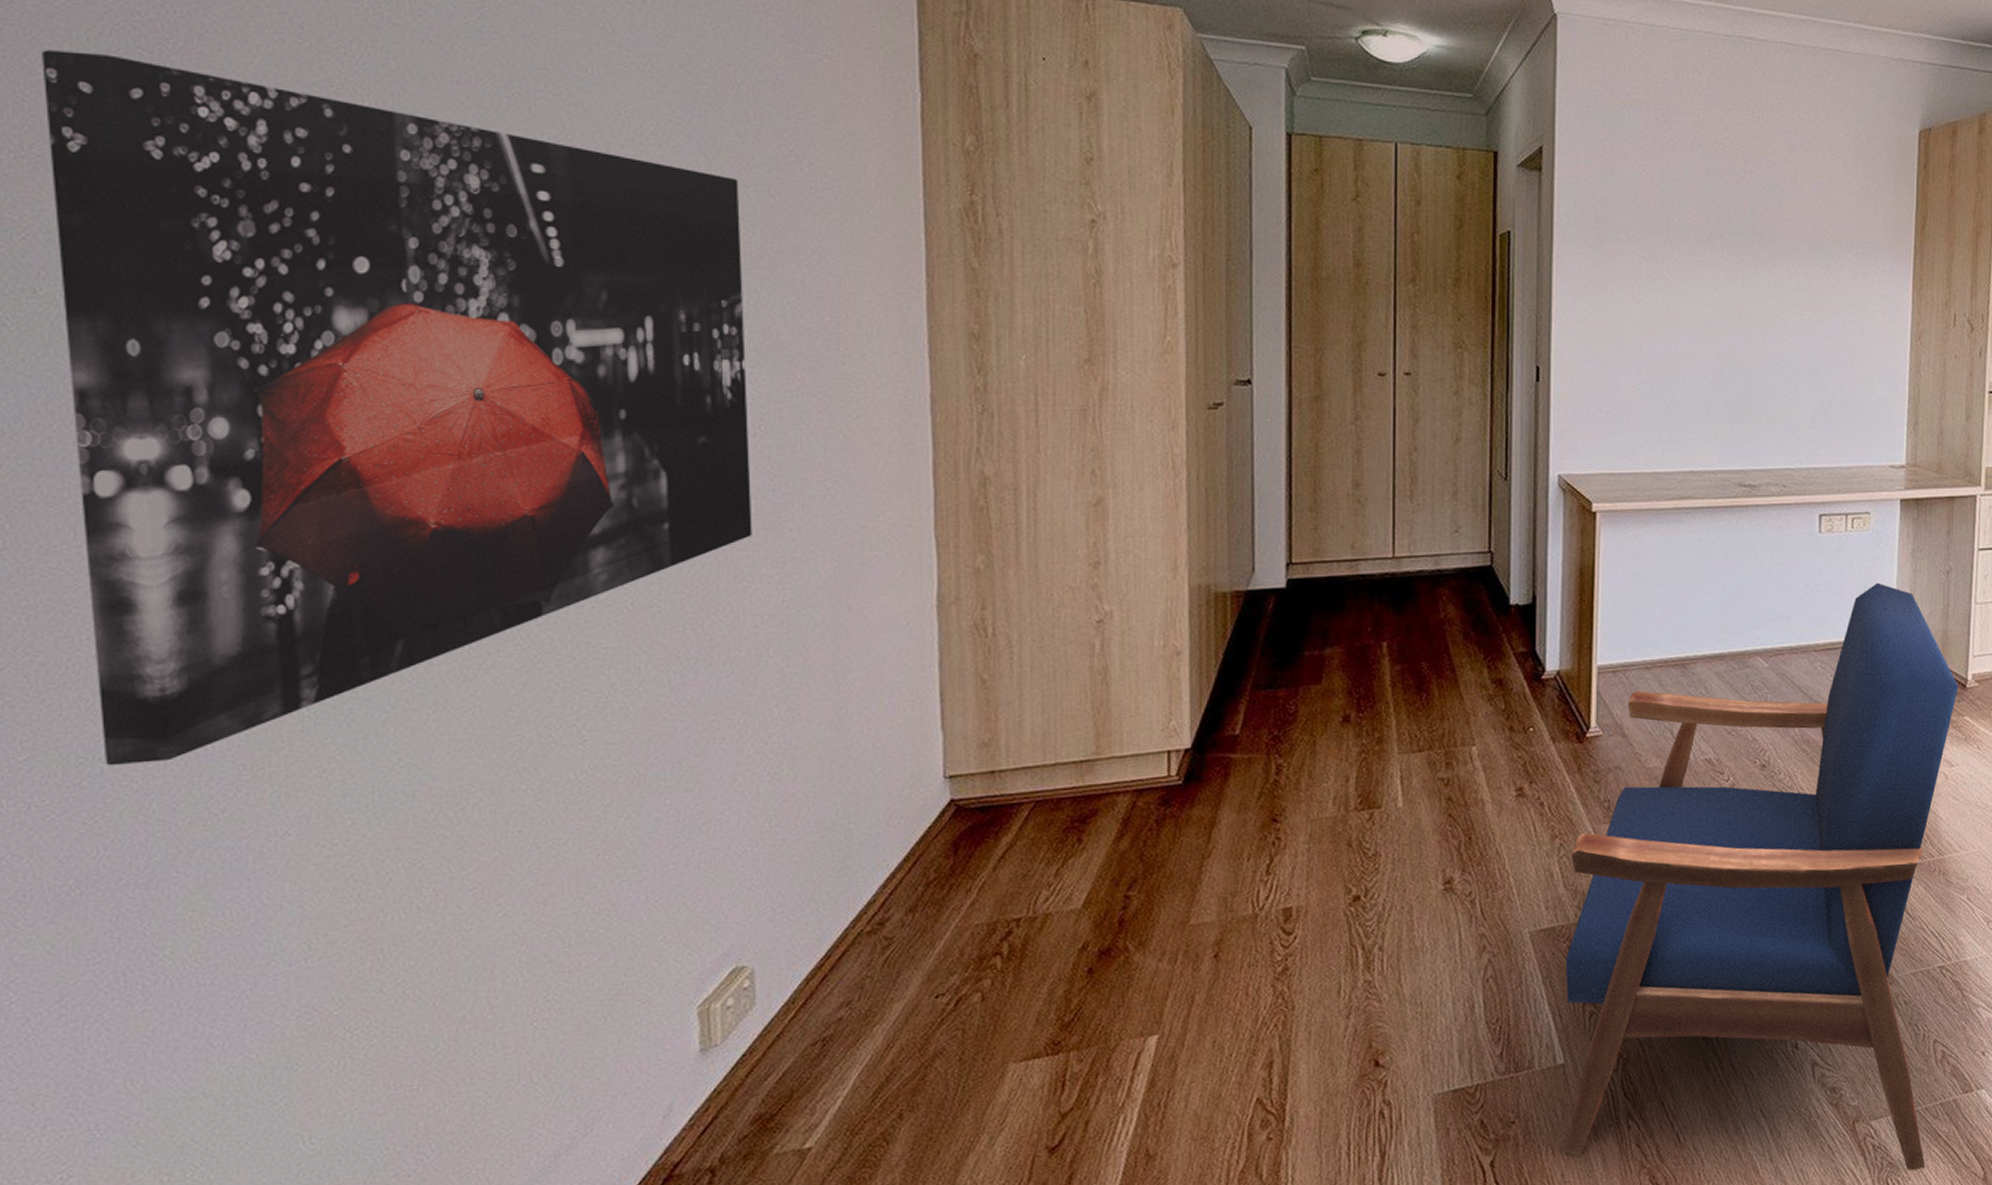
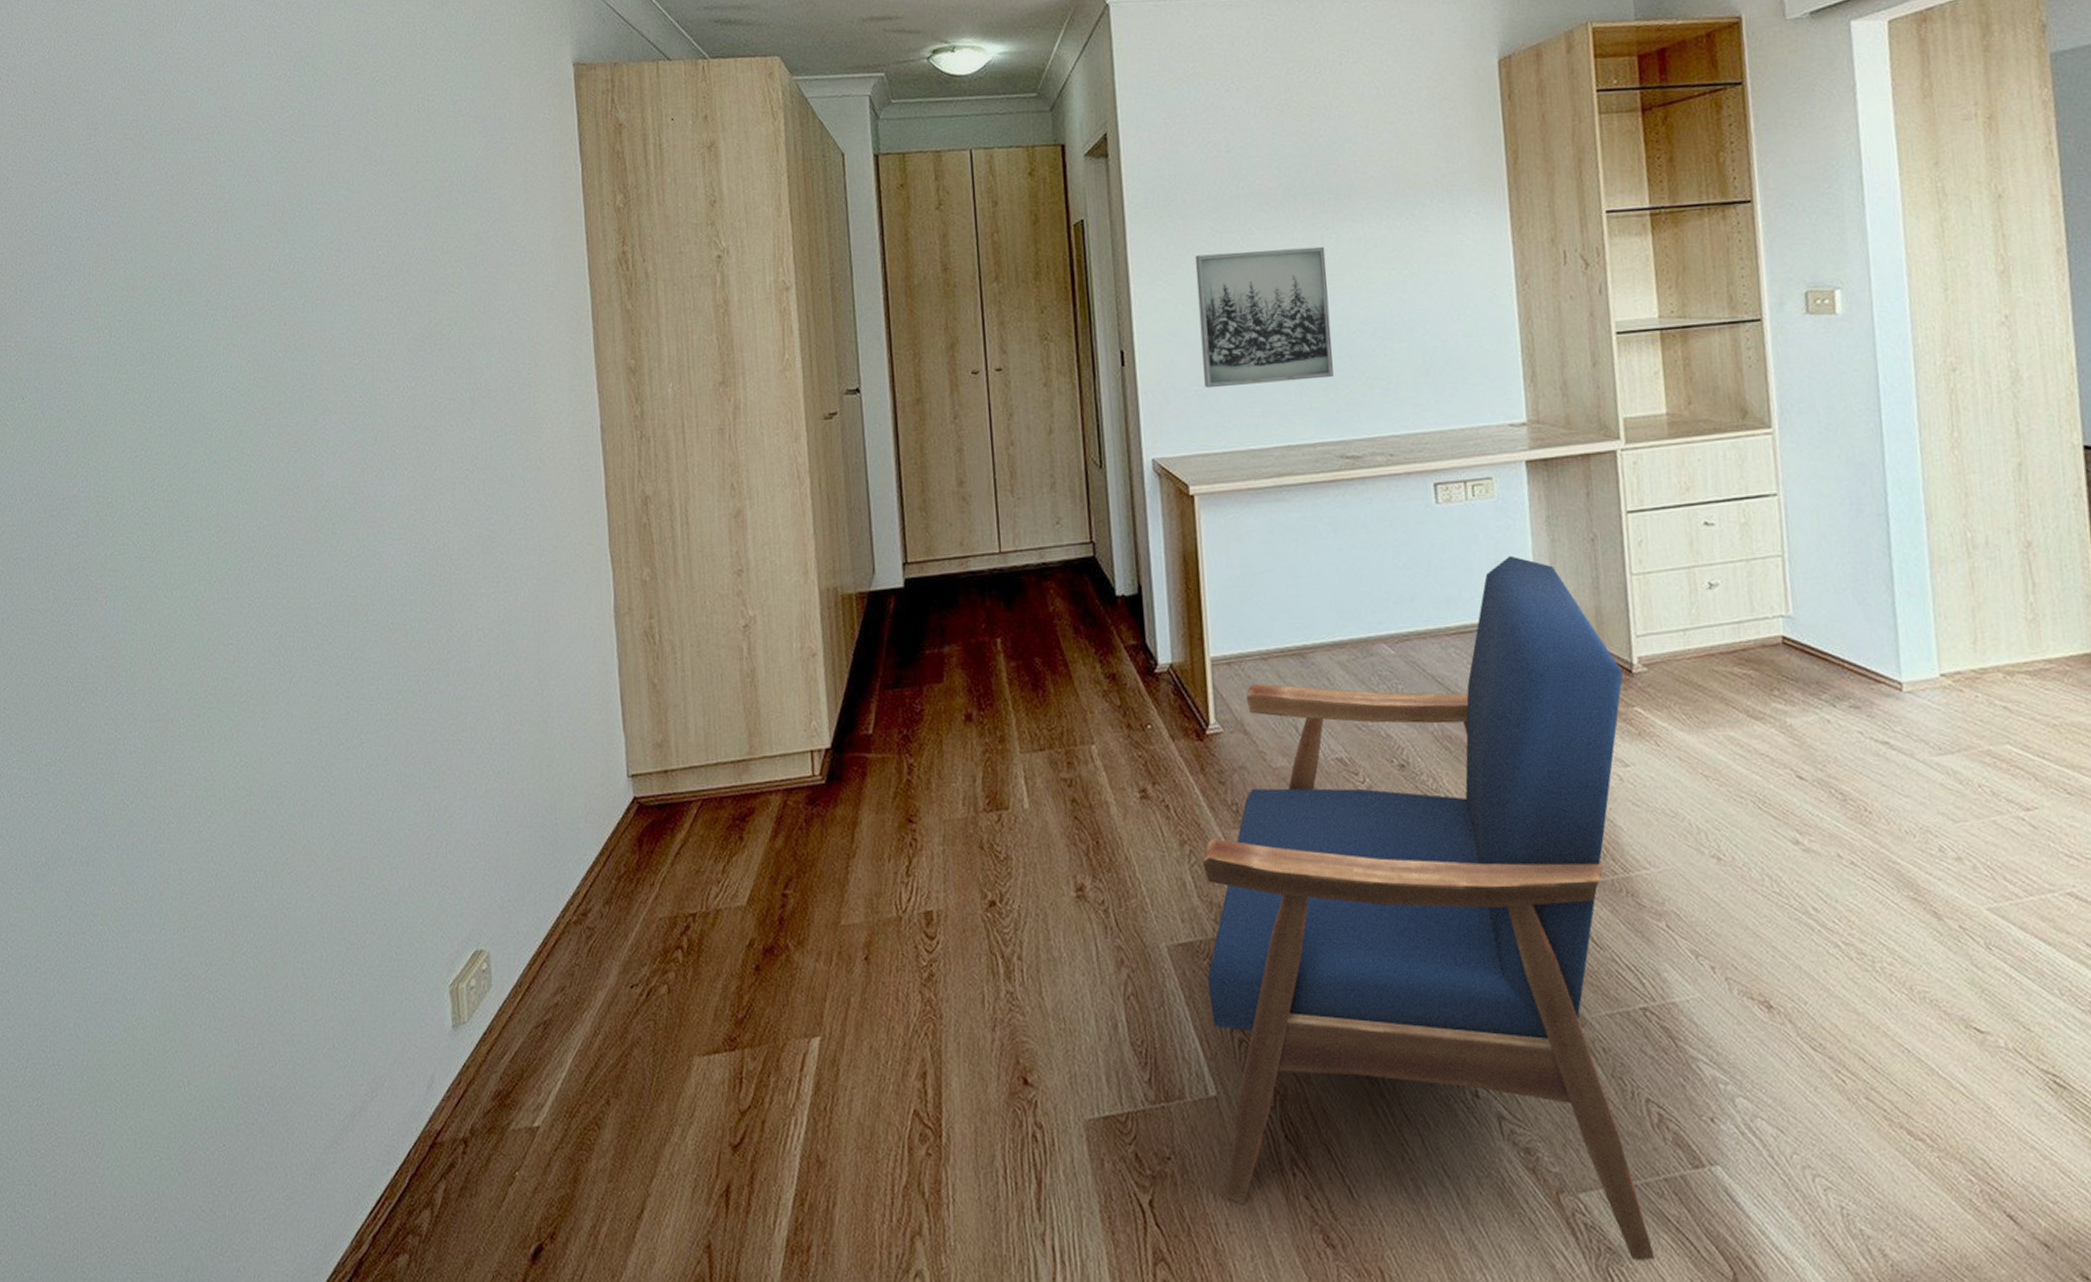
wall art: present [42,50,753,766] -> none [27,216,474,765]
wall art: none [1617,280,1744,411] -> present [1194,246,1334,389]

